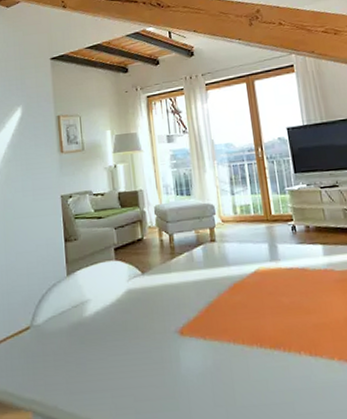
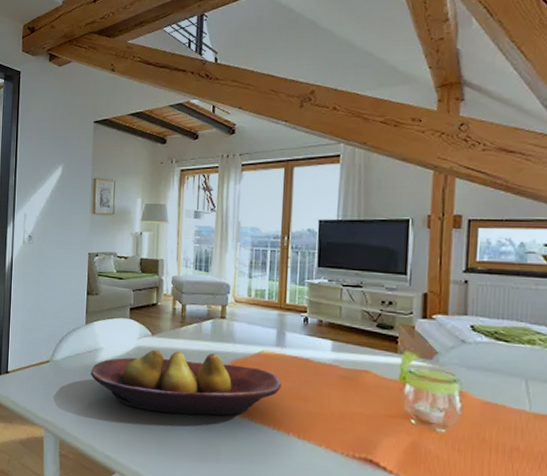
fruit bowl: none [79,281,284,362] -> present [90,349,282,416]

